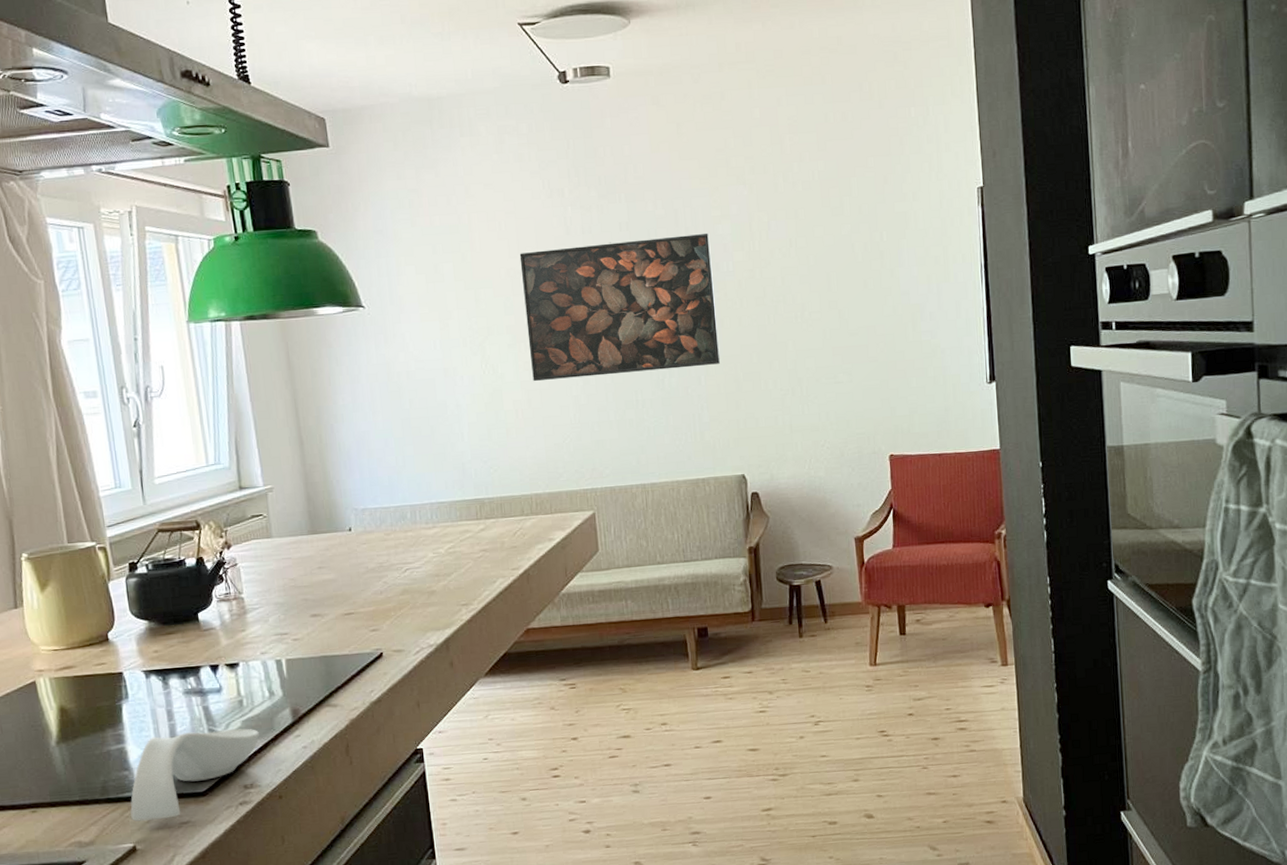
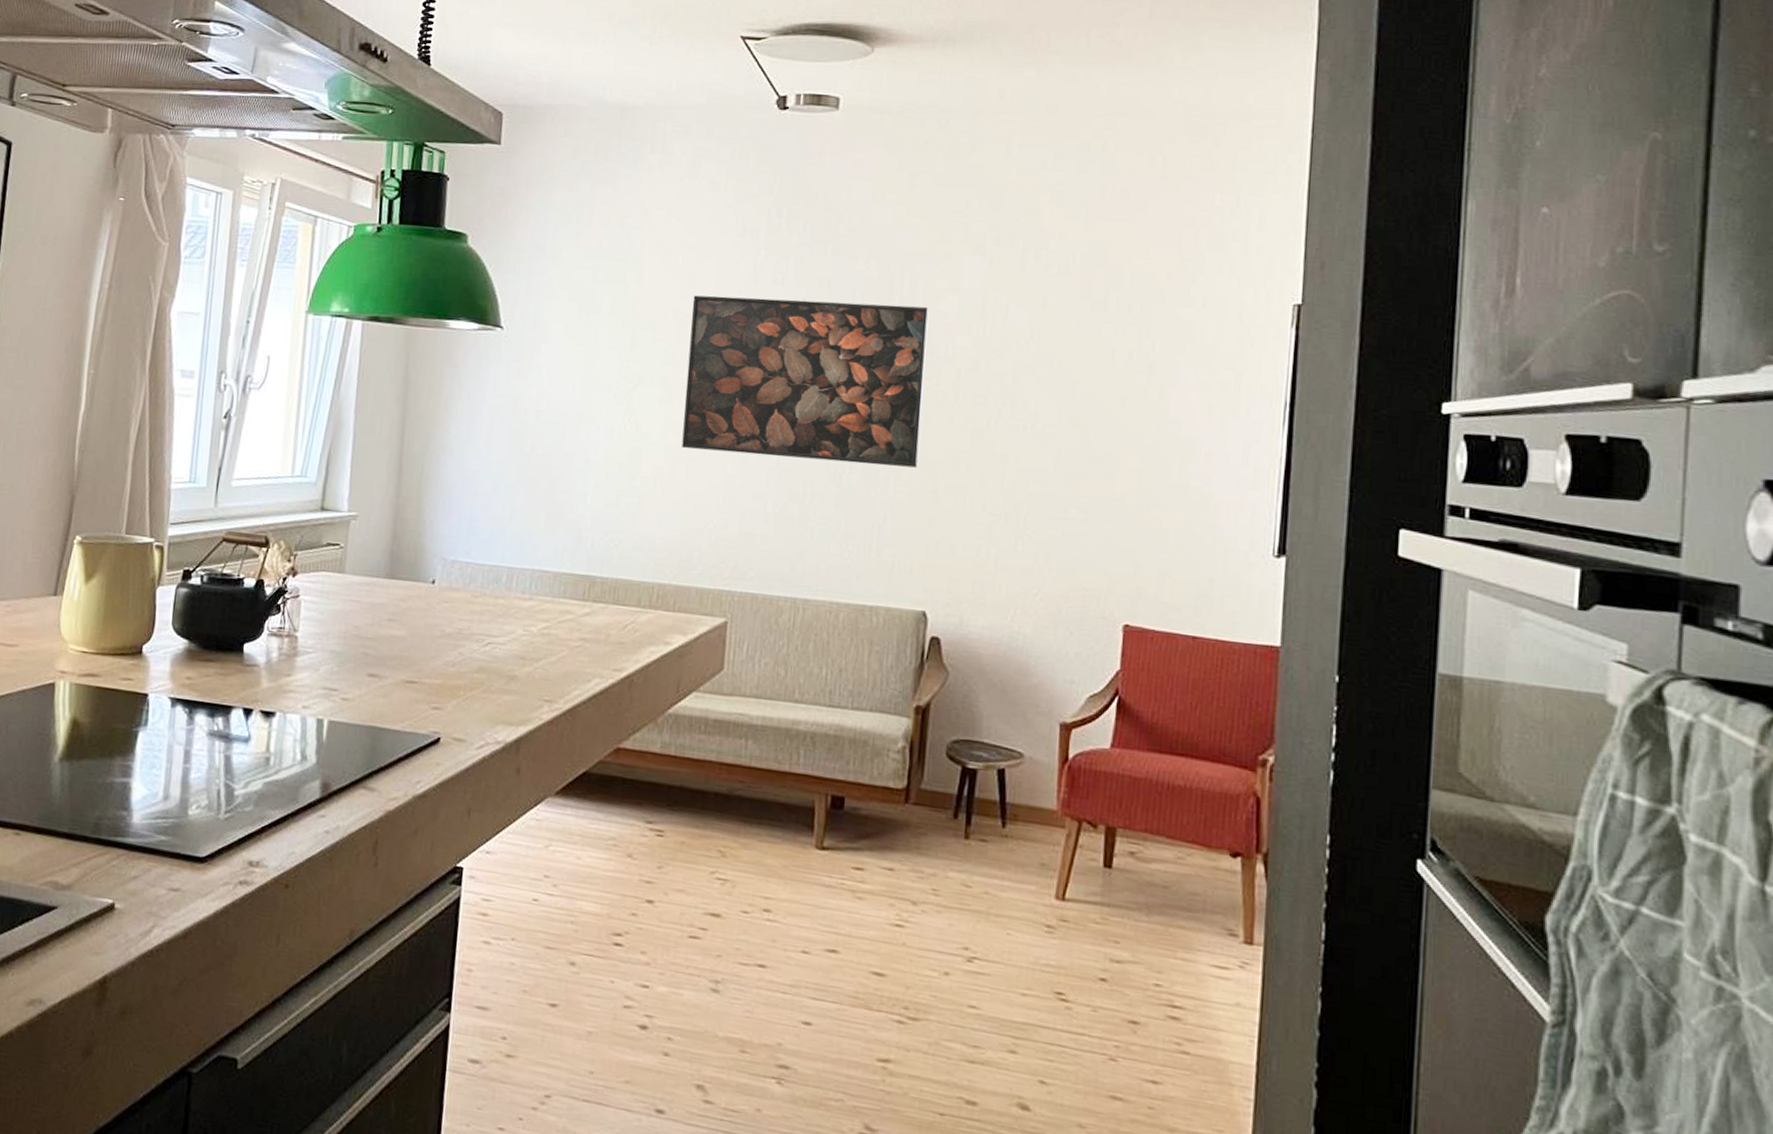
spoon rest: present [130,728,259,822] -> none [117,778,280,881]

